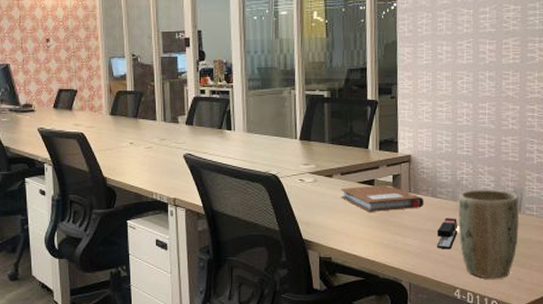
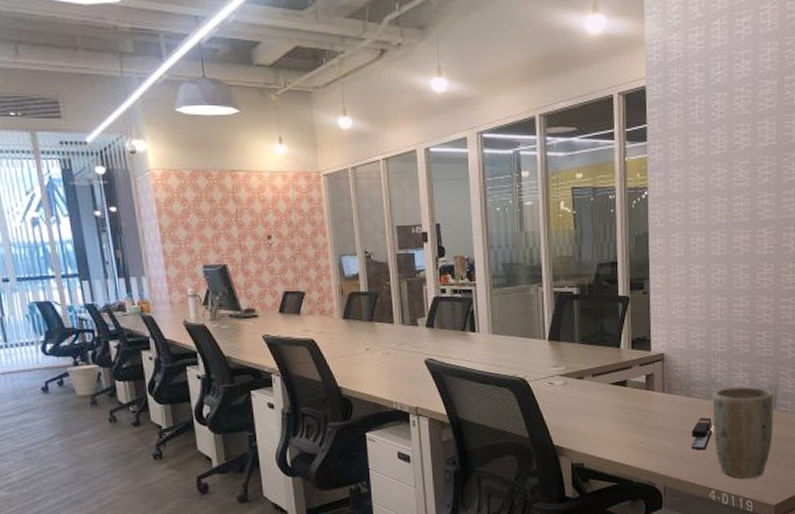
notebook: present [340,184,425,212] -> none [592,385,679,414]

